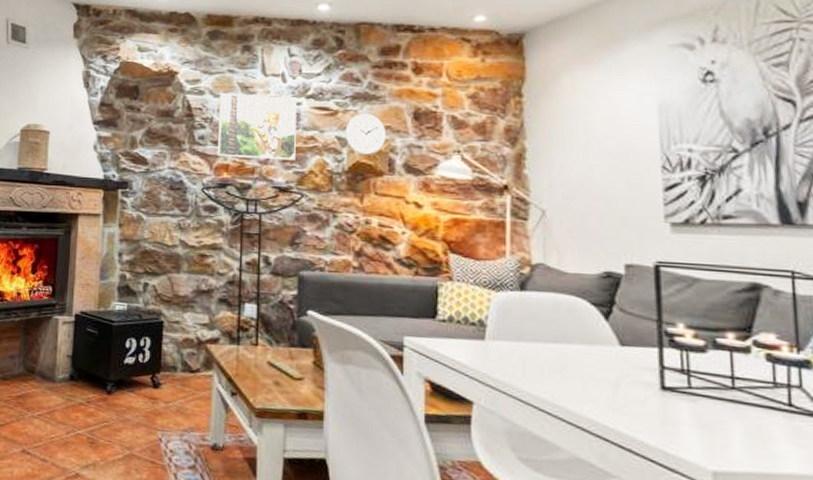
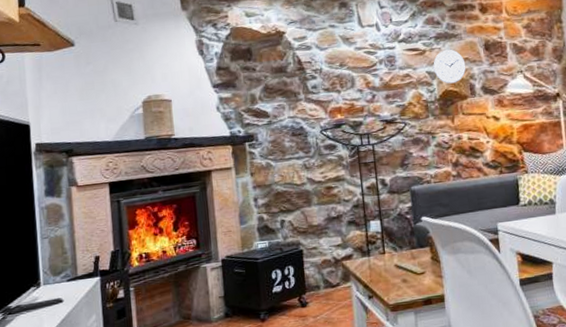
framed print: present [217,93,298,160] -> none [325,43,396,101]

